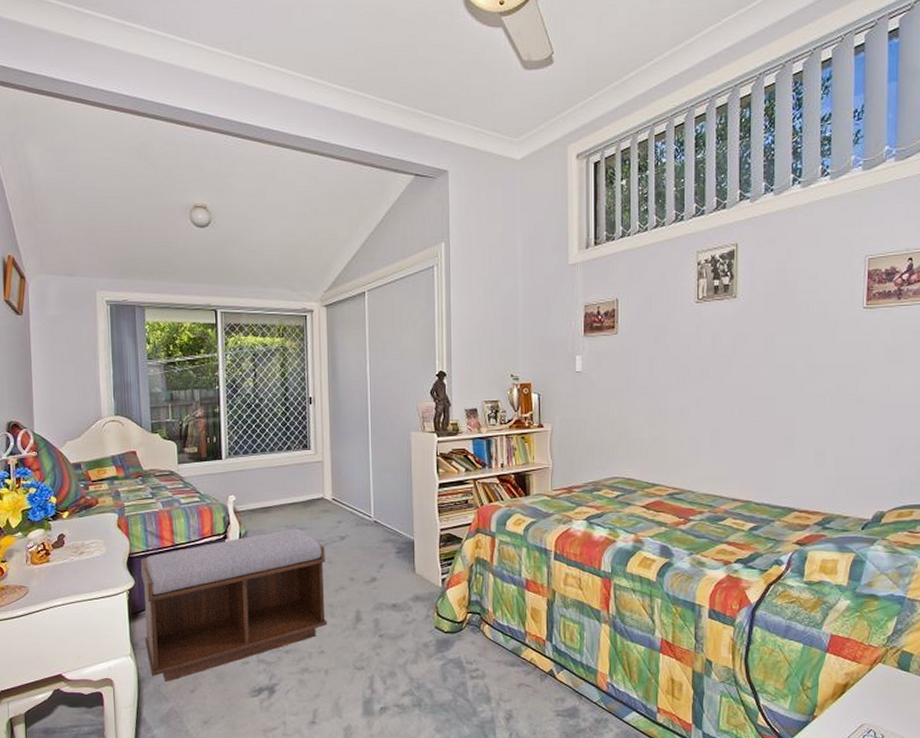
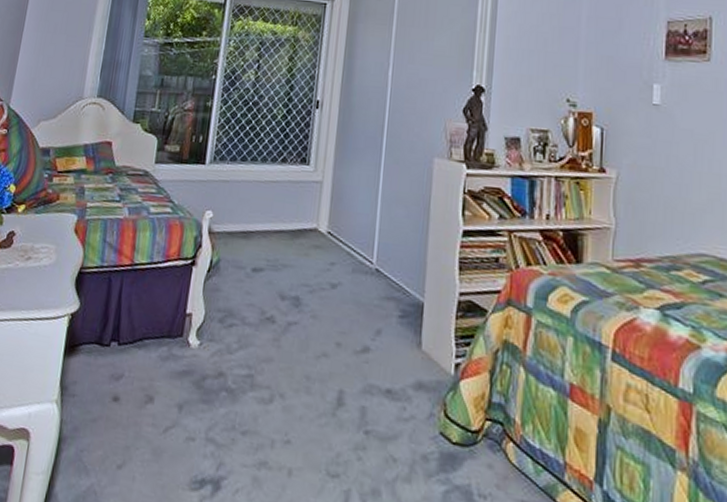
bench: present [141,528,328,682] -> none [75,264,311,448]

